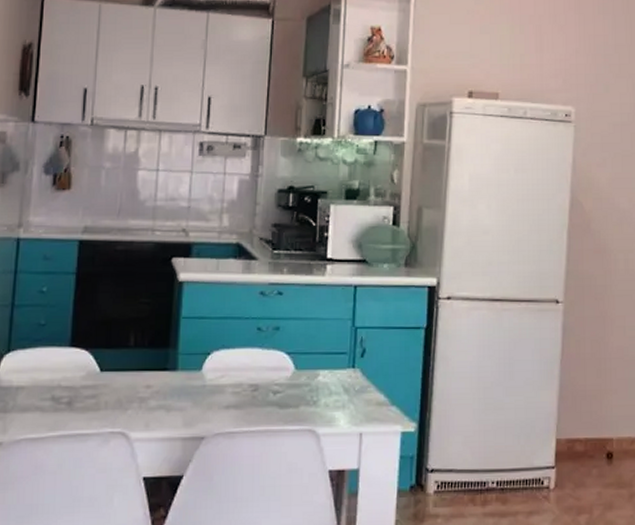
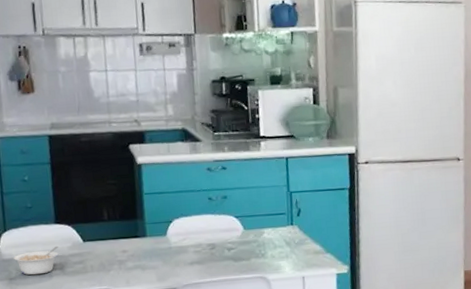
legume: none [13,374,70,409] -> present [13,246,59,275]

